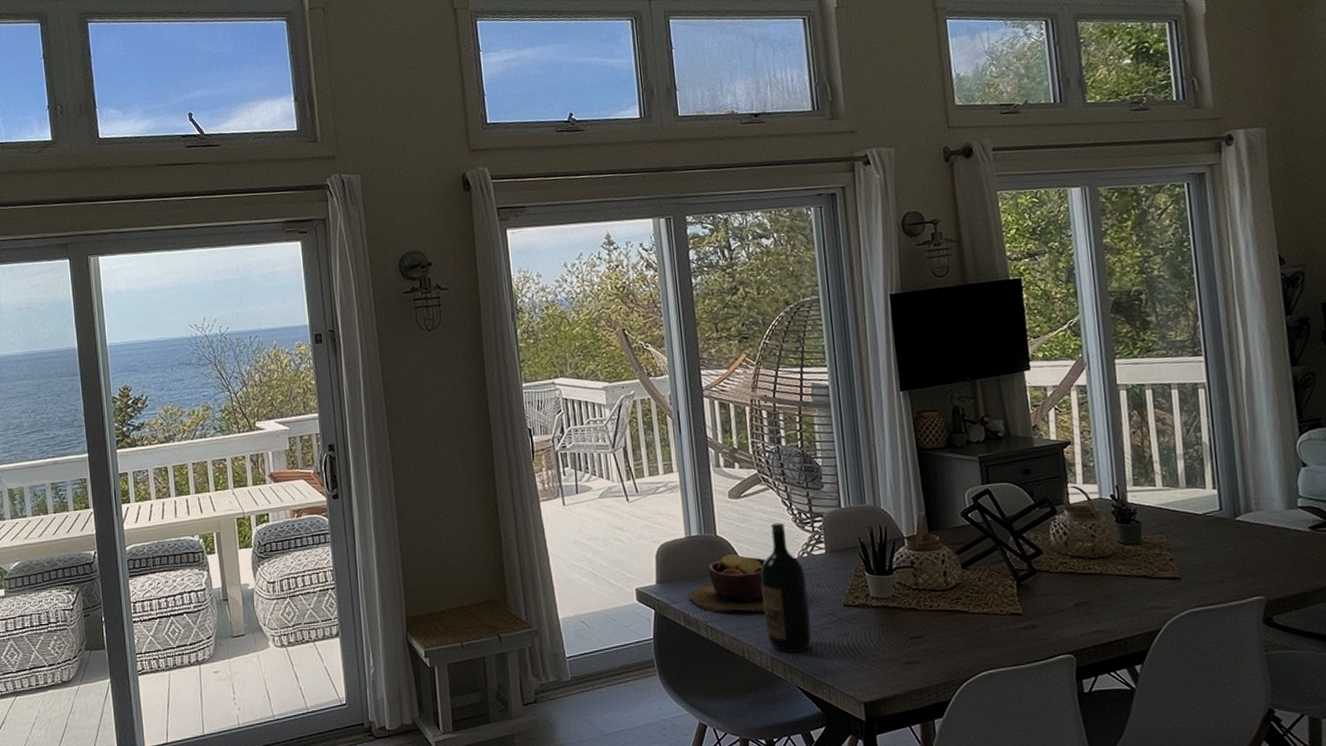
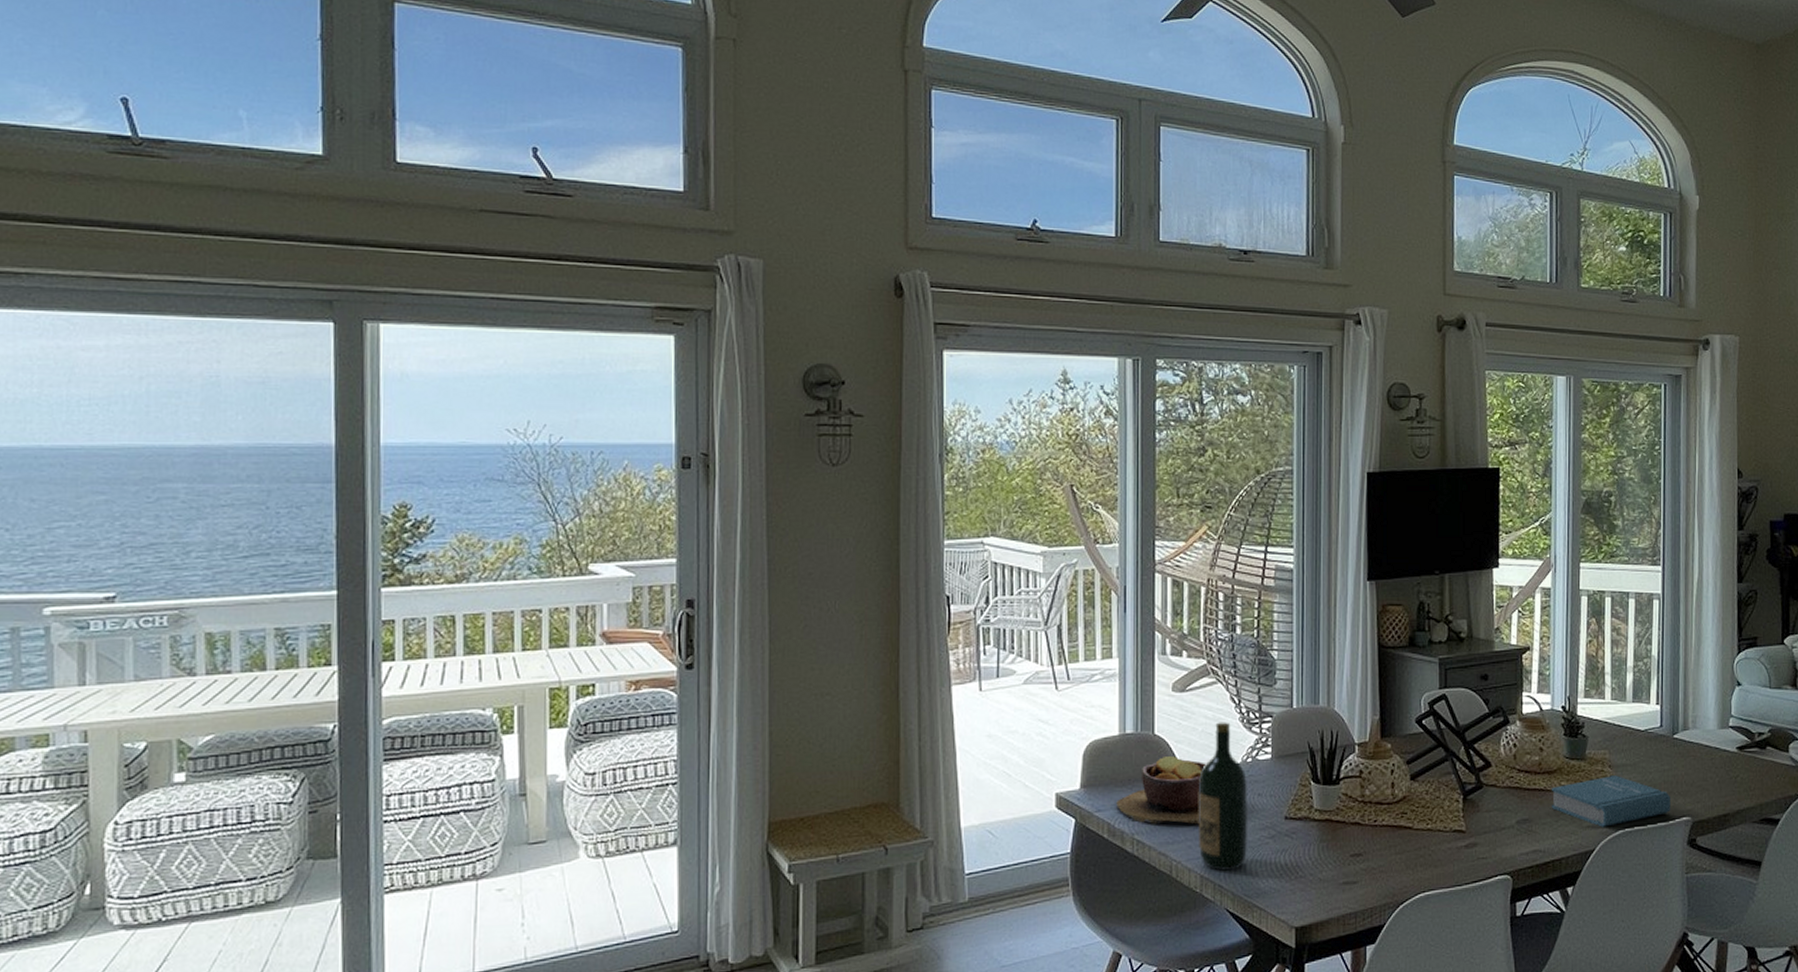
book: none [1107,558,1240,608] -> present [1551,775,1670,827]

